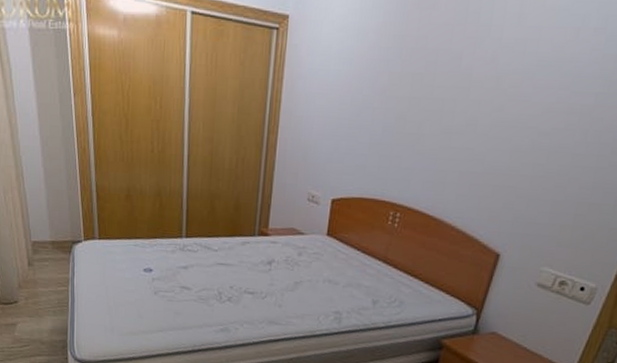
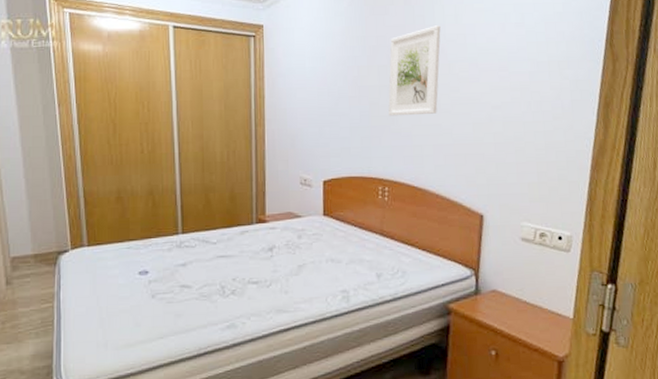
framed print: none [415,26,498,136] -> present [388,25,441,116]

